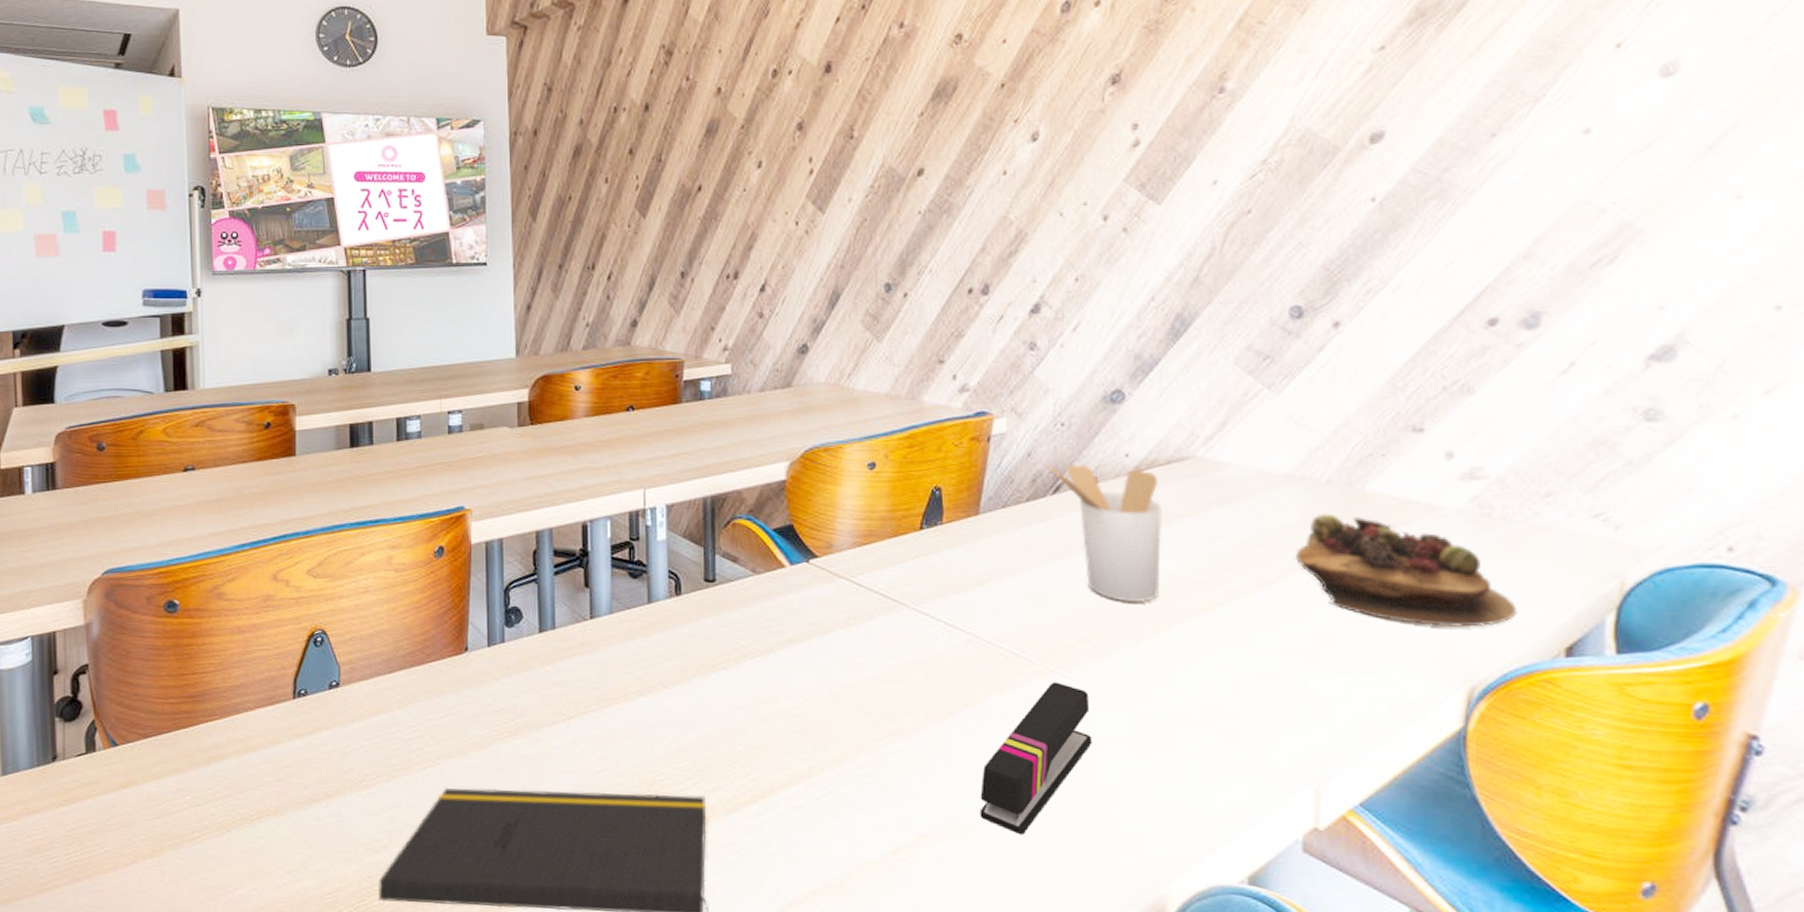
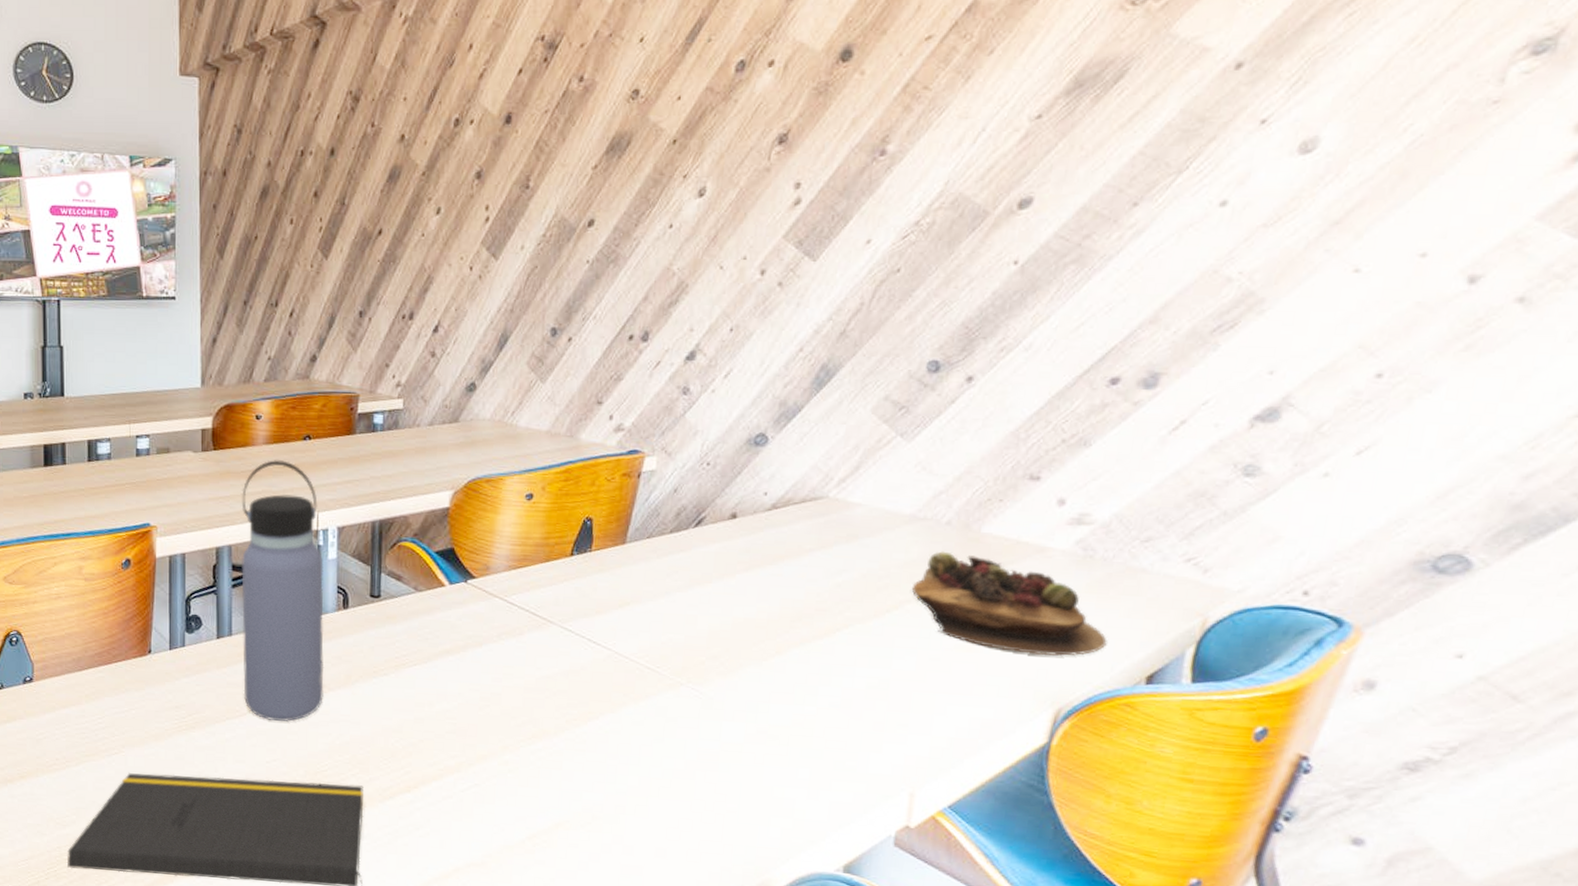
water bottle: none [562,432,657,725] -> present [241,459,324,722]
stapler: present [980,682,1093,834] -> none [609,694,715,825]
utensil holder: present [1047,464,1163,603] -> none [691,500,795,626]

